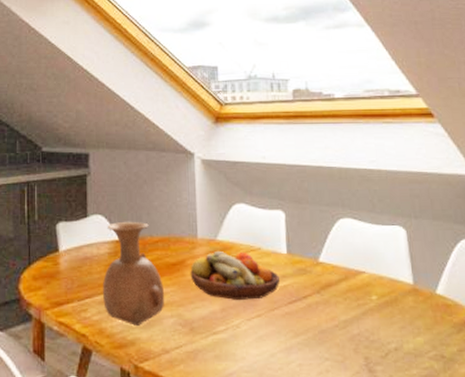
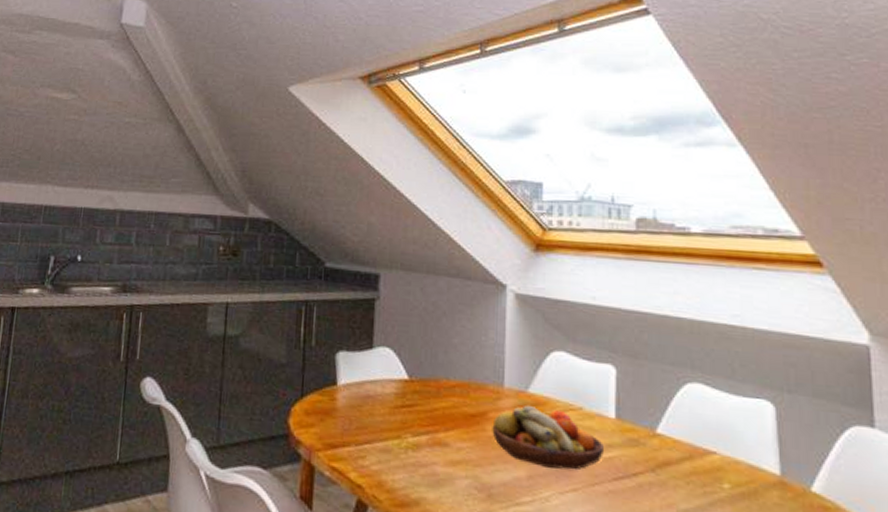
vase: present [102,221,165,327] -> none [384,358,460,485]

